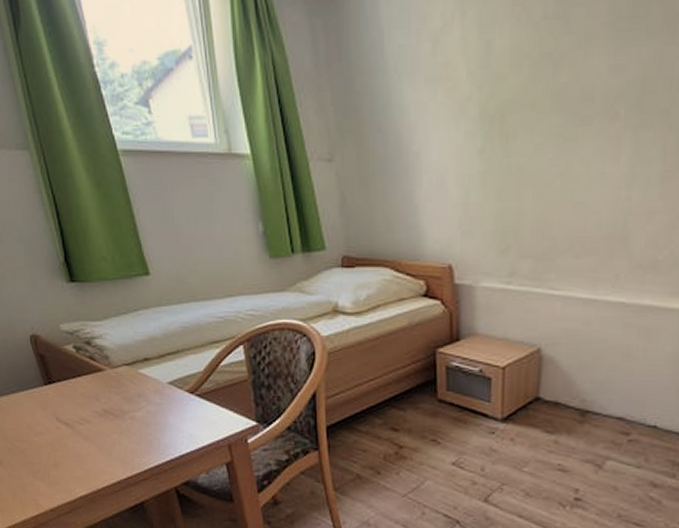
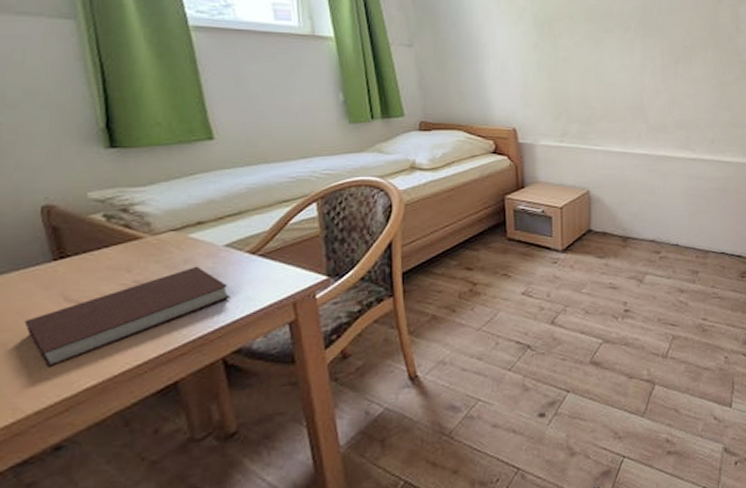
notebook: none [33,400,176,476] -> present [24,266,230,368]

